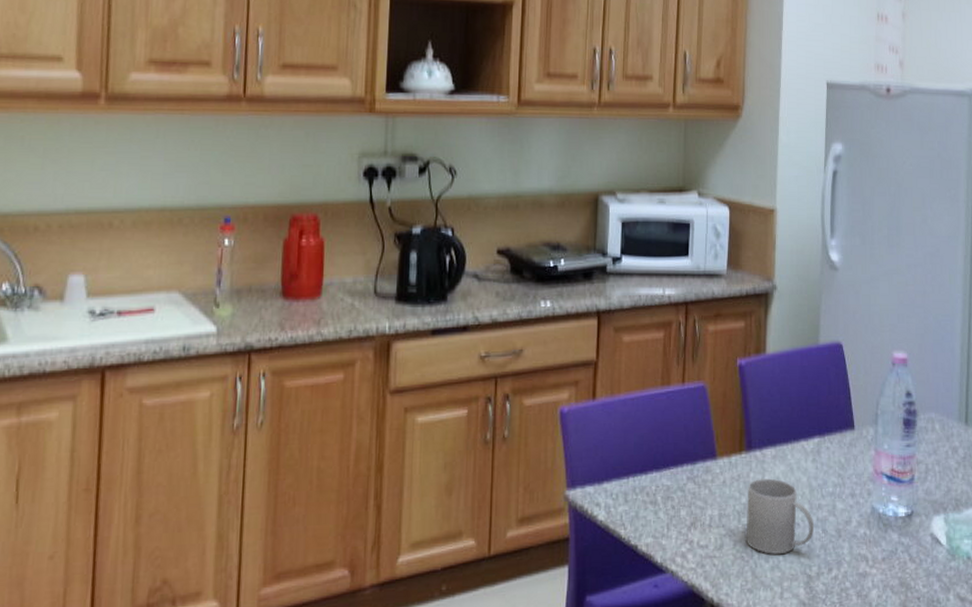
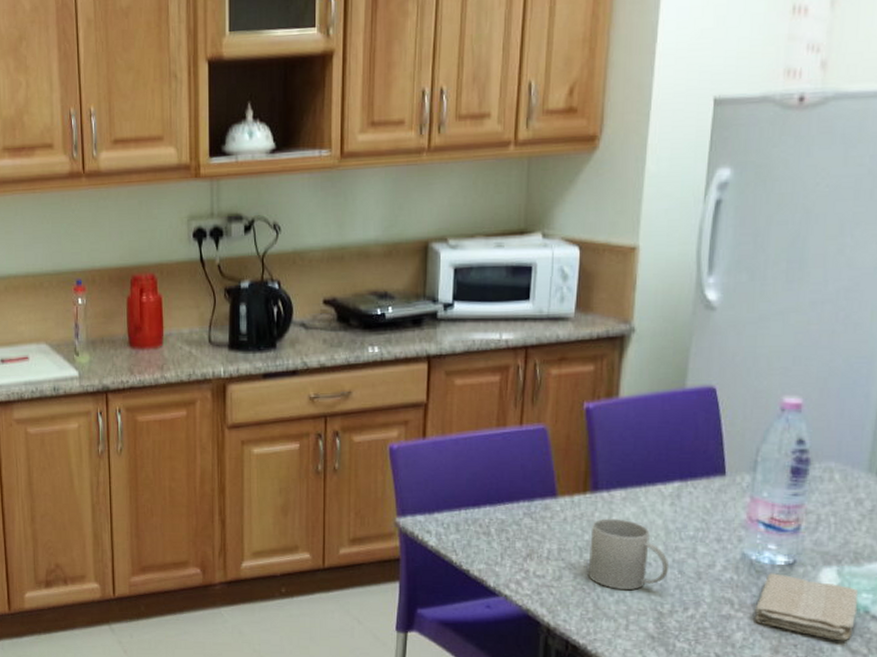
washcloth: none [886,525,962,590] -> present [755,573,859,641]

